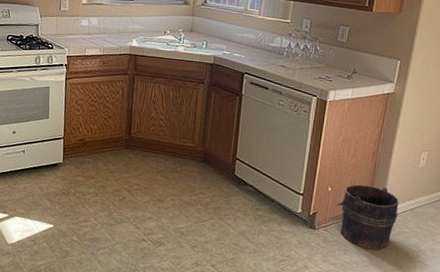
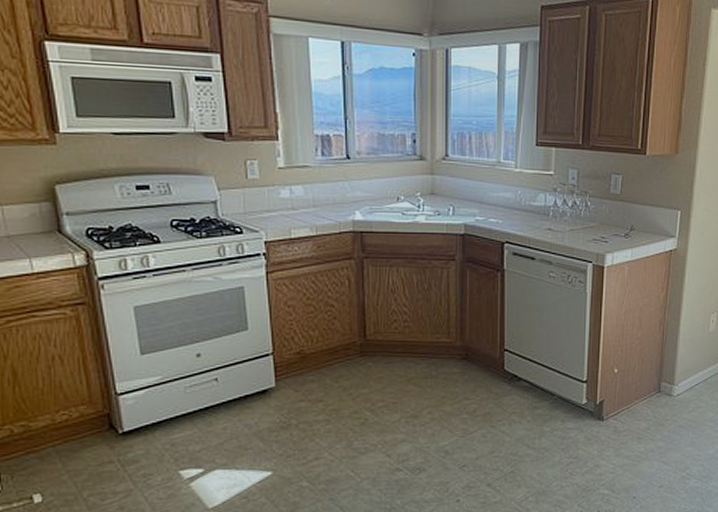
bucket: present [337,184,399,250] -> none [626,360,692,433]

